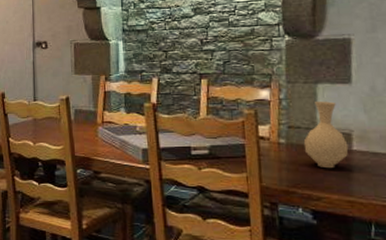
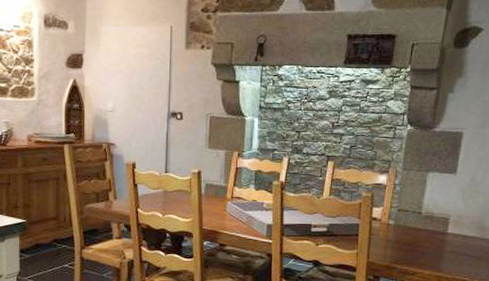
vase: present [303,101,349,169] -> none [408,188,445,248]

